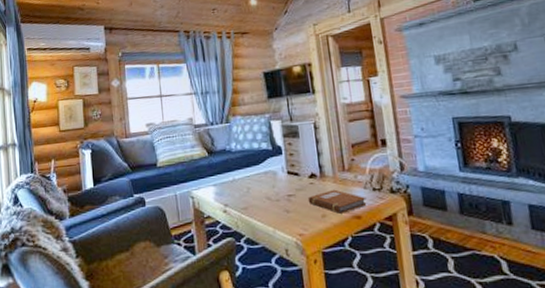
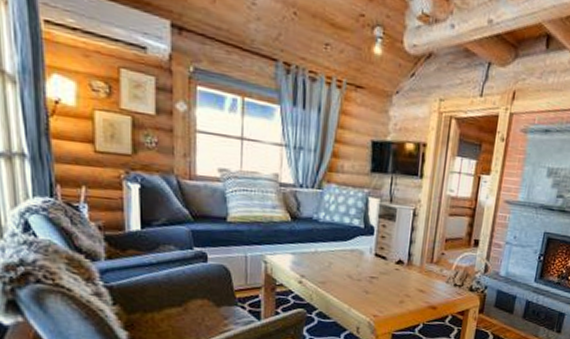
notebook: present [307,189,367,214] -> none [389,279,446,302]

